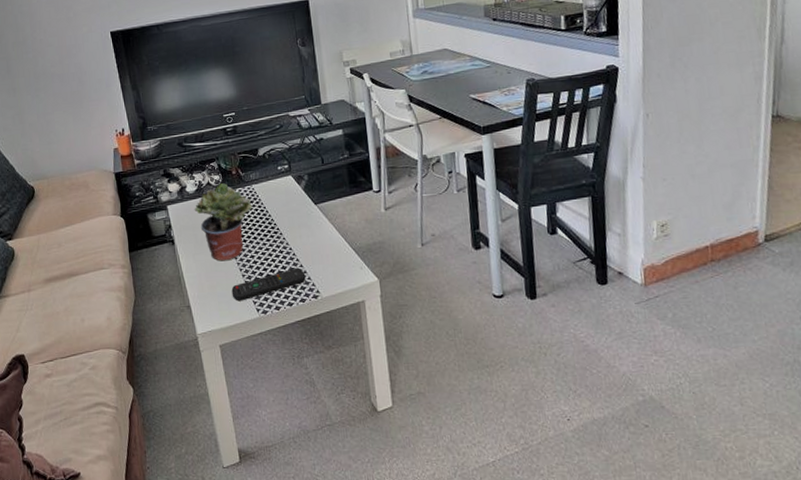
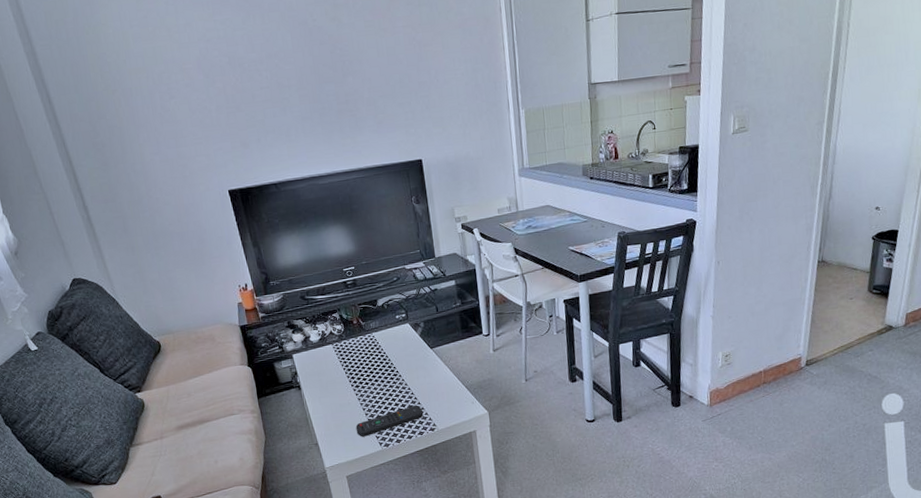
potted plant: present [194,183,253,261] -> none [318,332,373,403]

